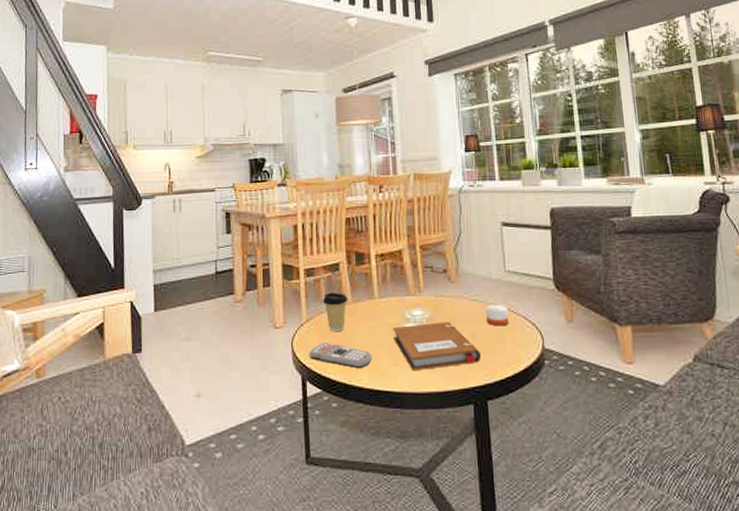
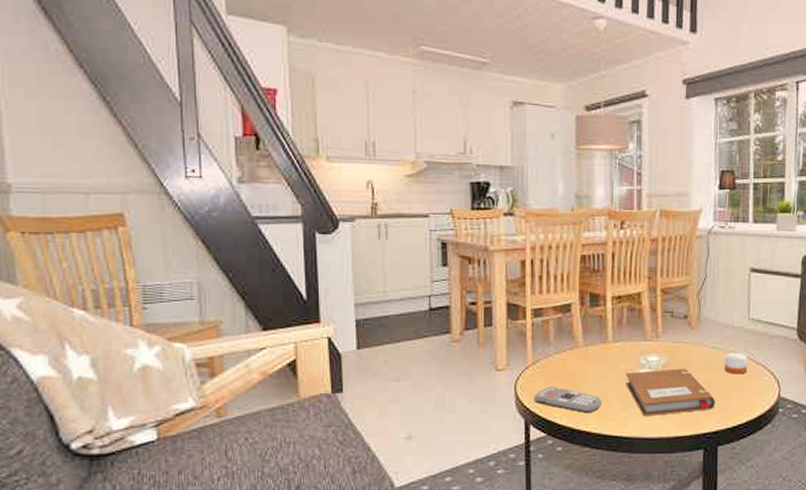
coffee cup: present [322,292,348,332] -> none [551,334,579,376]

